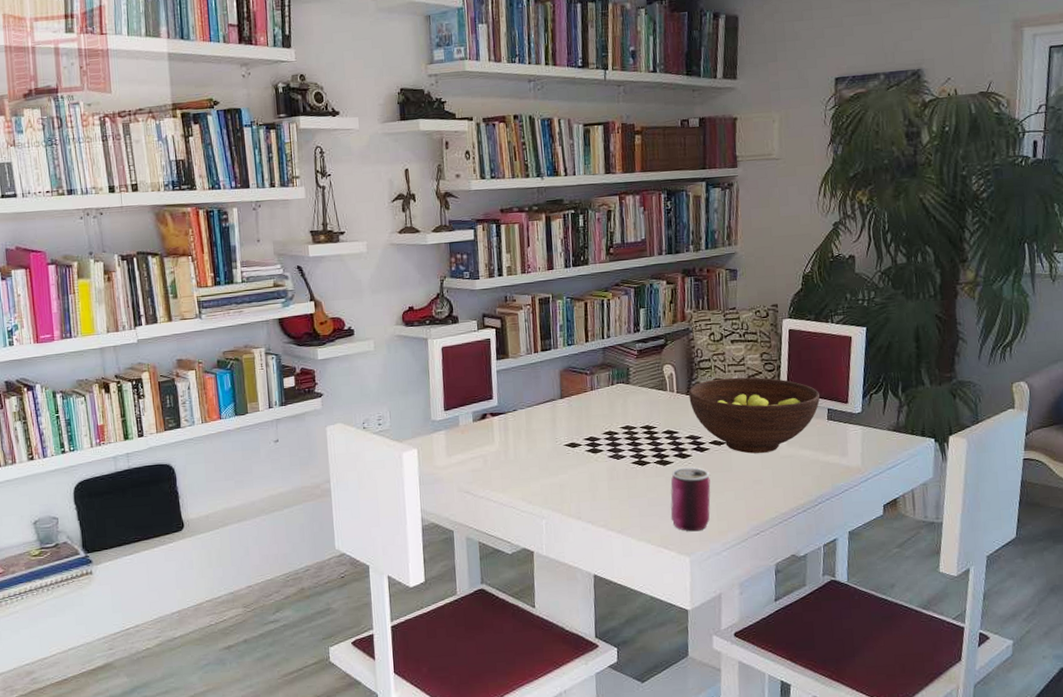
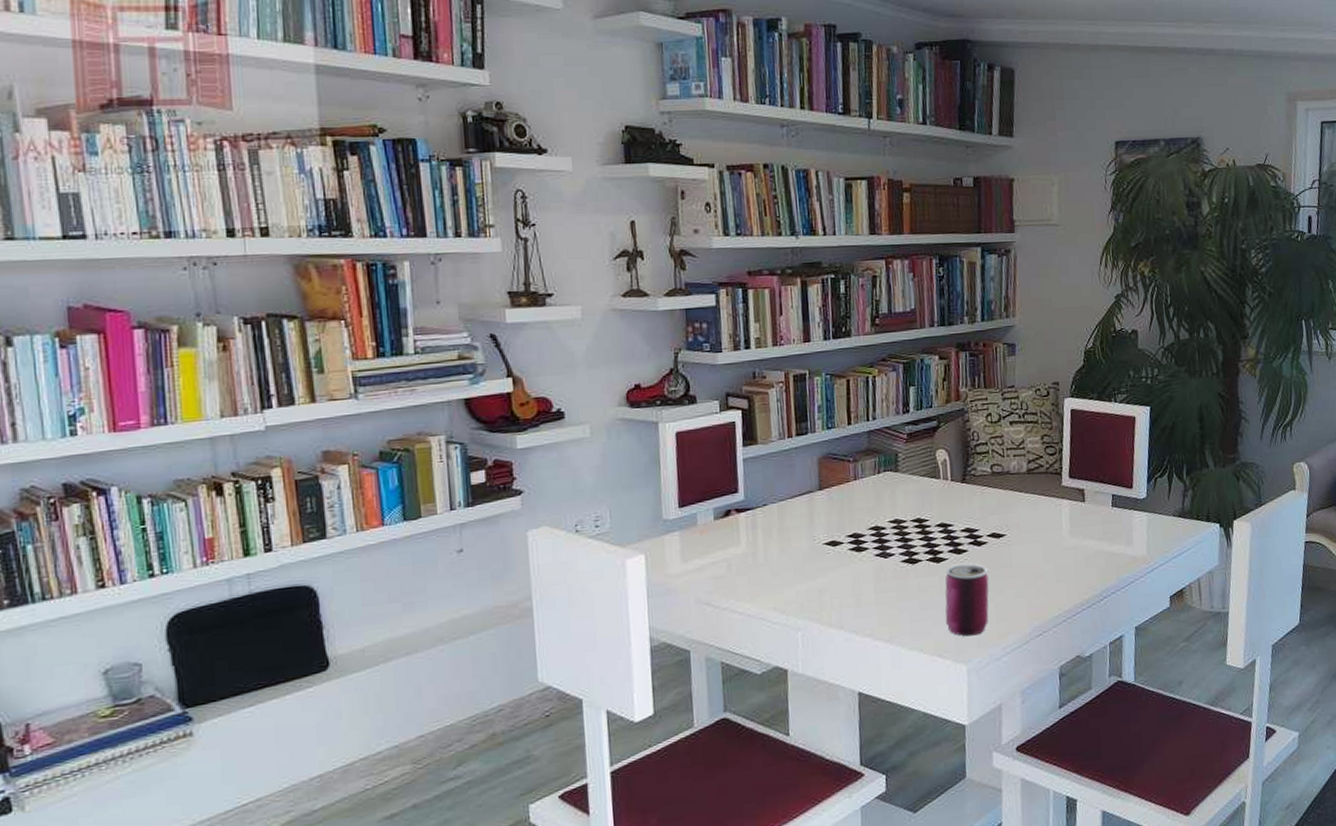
fruit bowl: present [688,377,820,454] -> none [964,462,1104,546]

